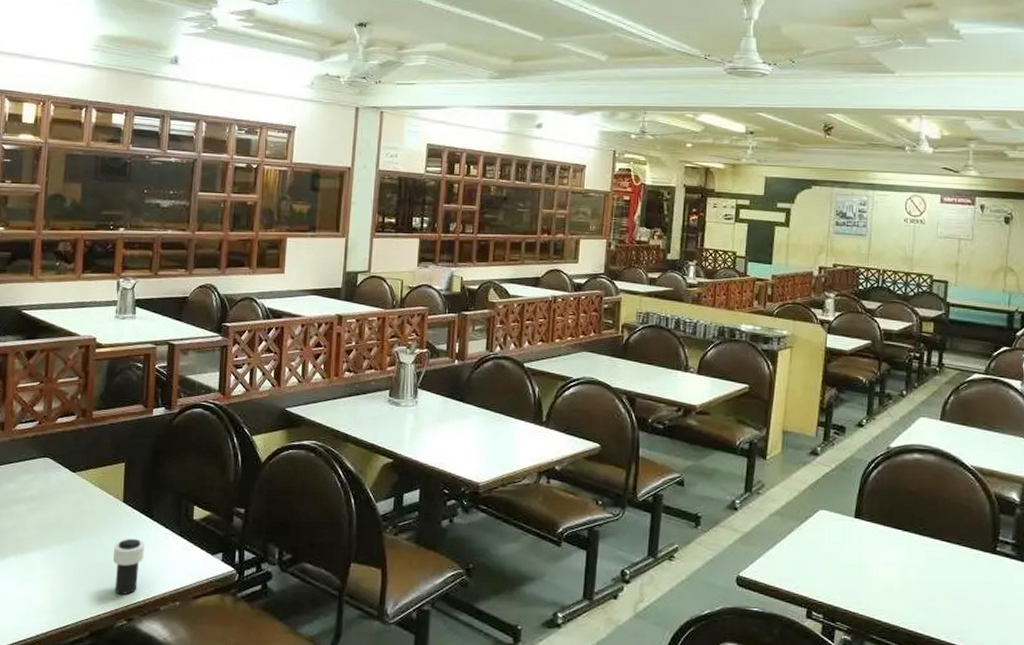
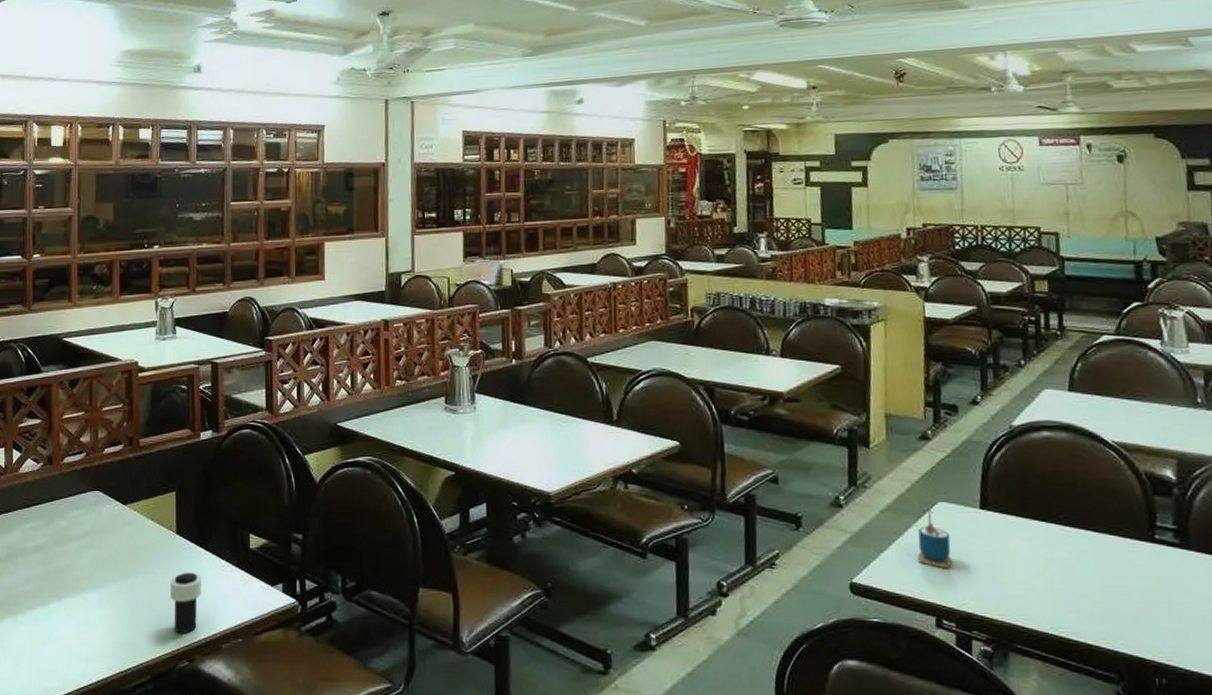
cup: none [797,515,826,568] -> present [918,508,953,569]

